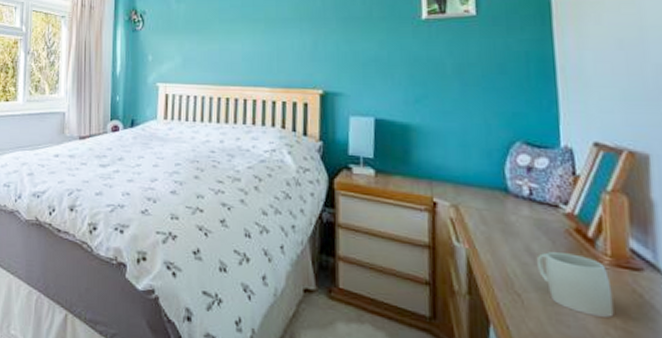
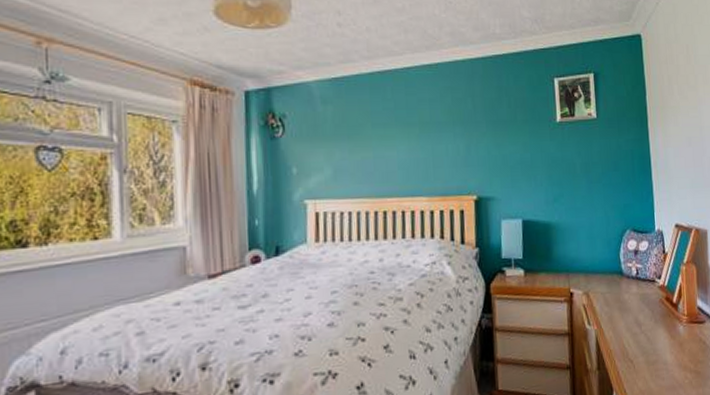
mug: present [536,252,614,319] -> none [642,318,690,367]

